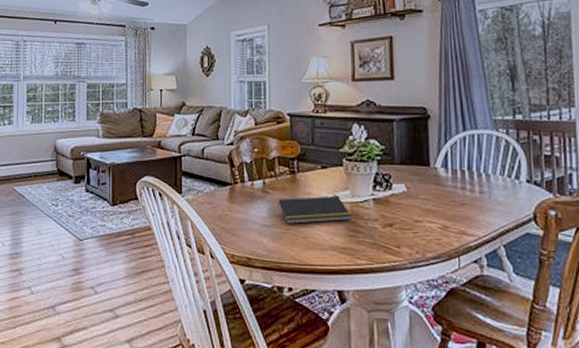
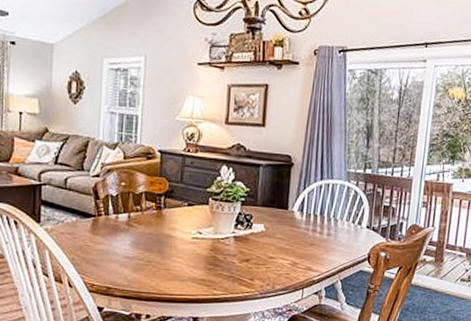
notepad: present [278,195,351,225] -> none [141,232,212,257]

